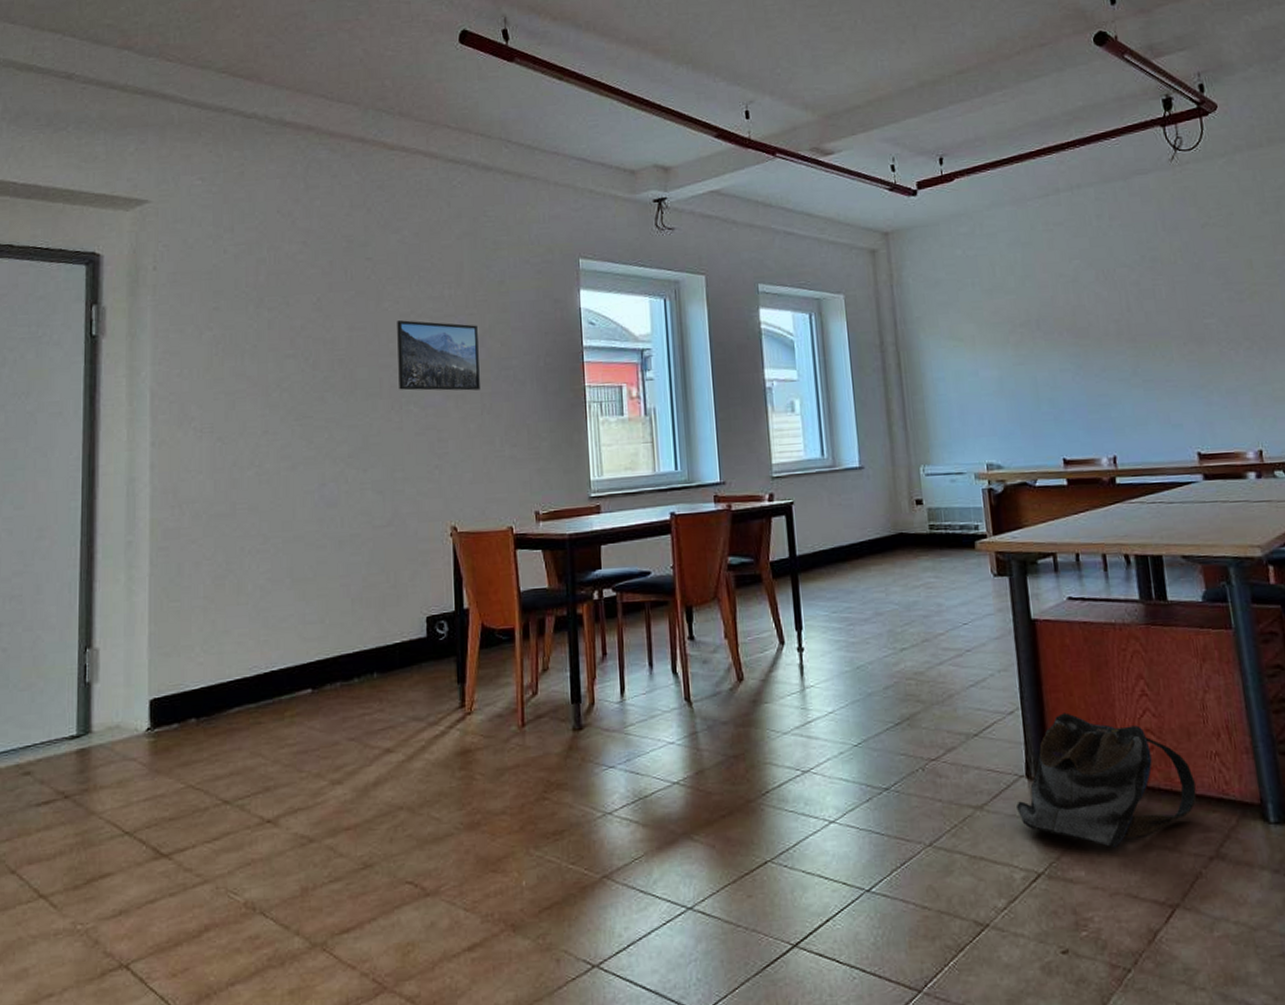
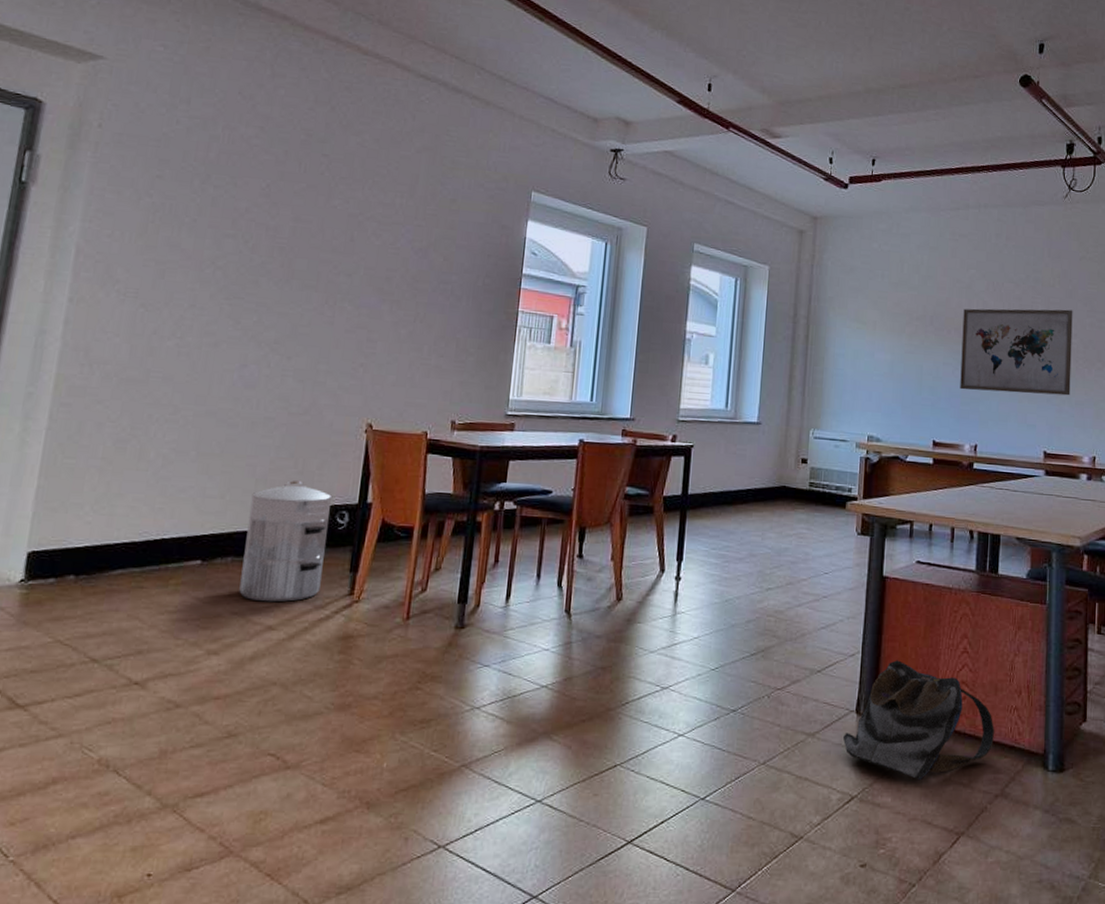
waste bin: none [350,595,431,725] -> present [239,481,333,603]
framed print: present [397,320,481,391] -> none [336,220,424,299]
wall art: none [1073,286,1218,397] -> present [960,308,1073,396]

